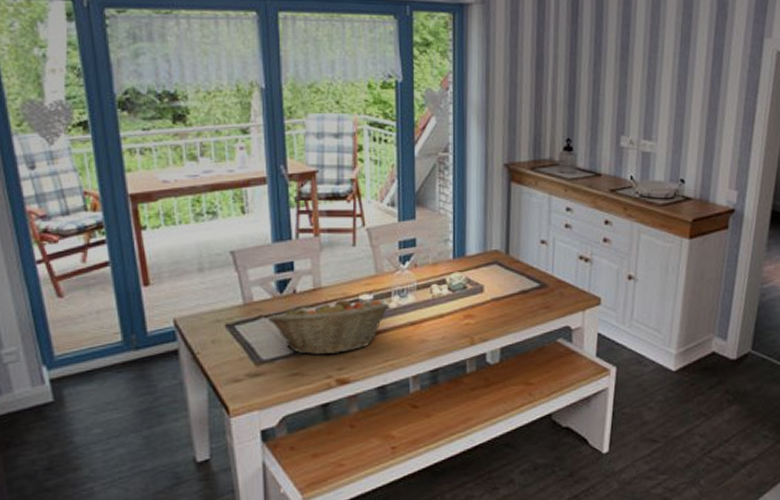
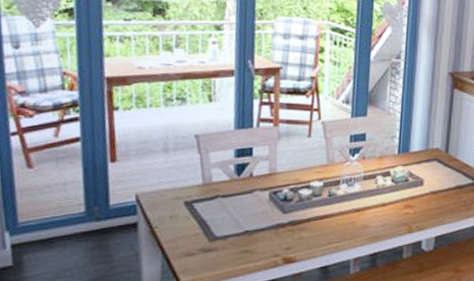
fruit basket: present [268,298,389,355] -> none [224,183,337,235]

